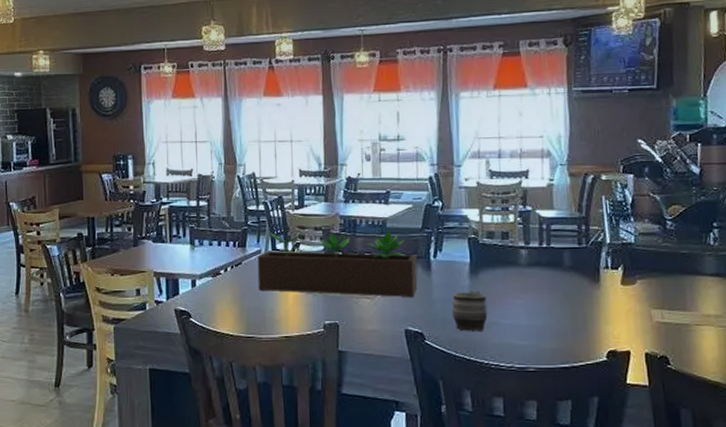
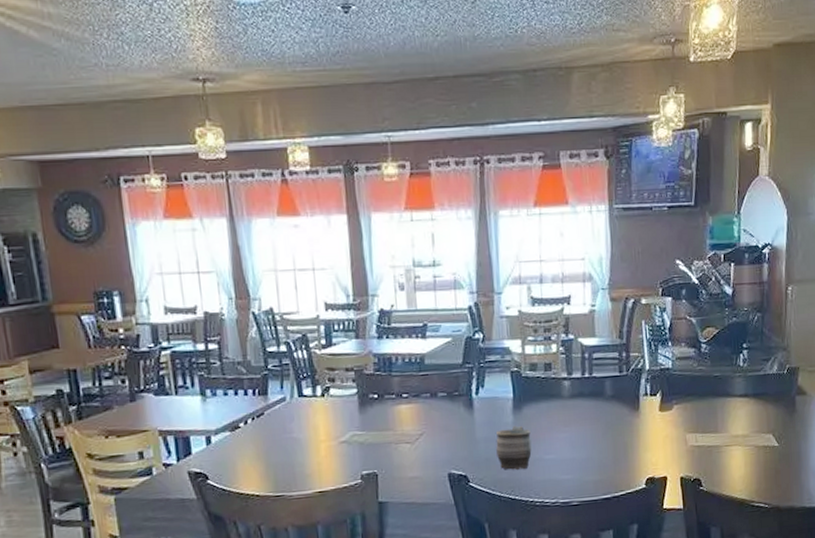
succulent planter: present [257,231,418,297] -> none [281,368,460,443]

